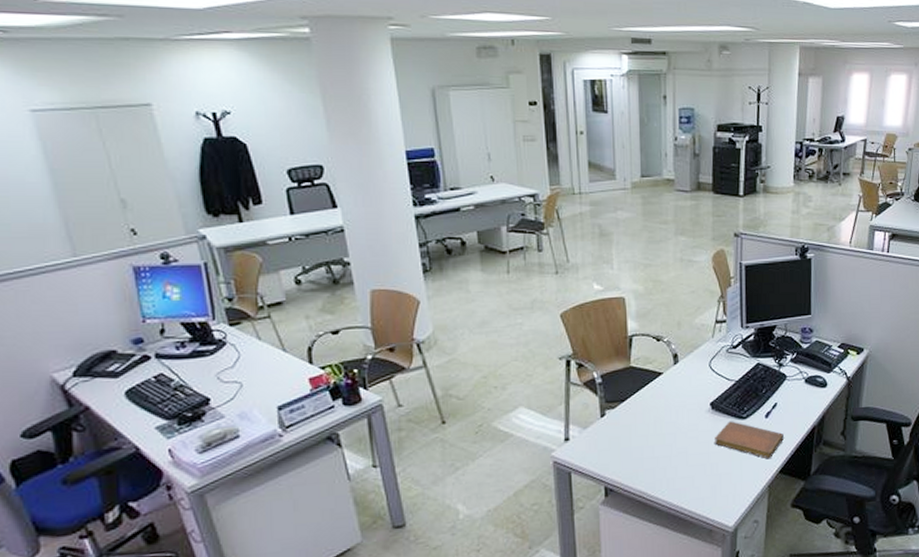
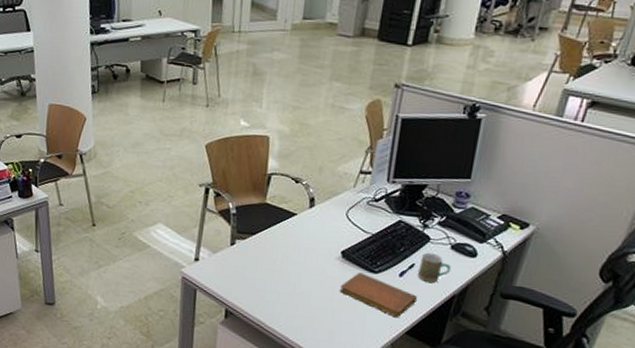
mug: none [780,389,808,418] -> present [417,252,452,283]

